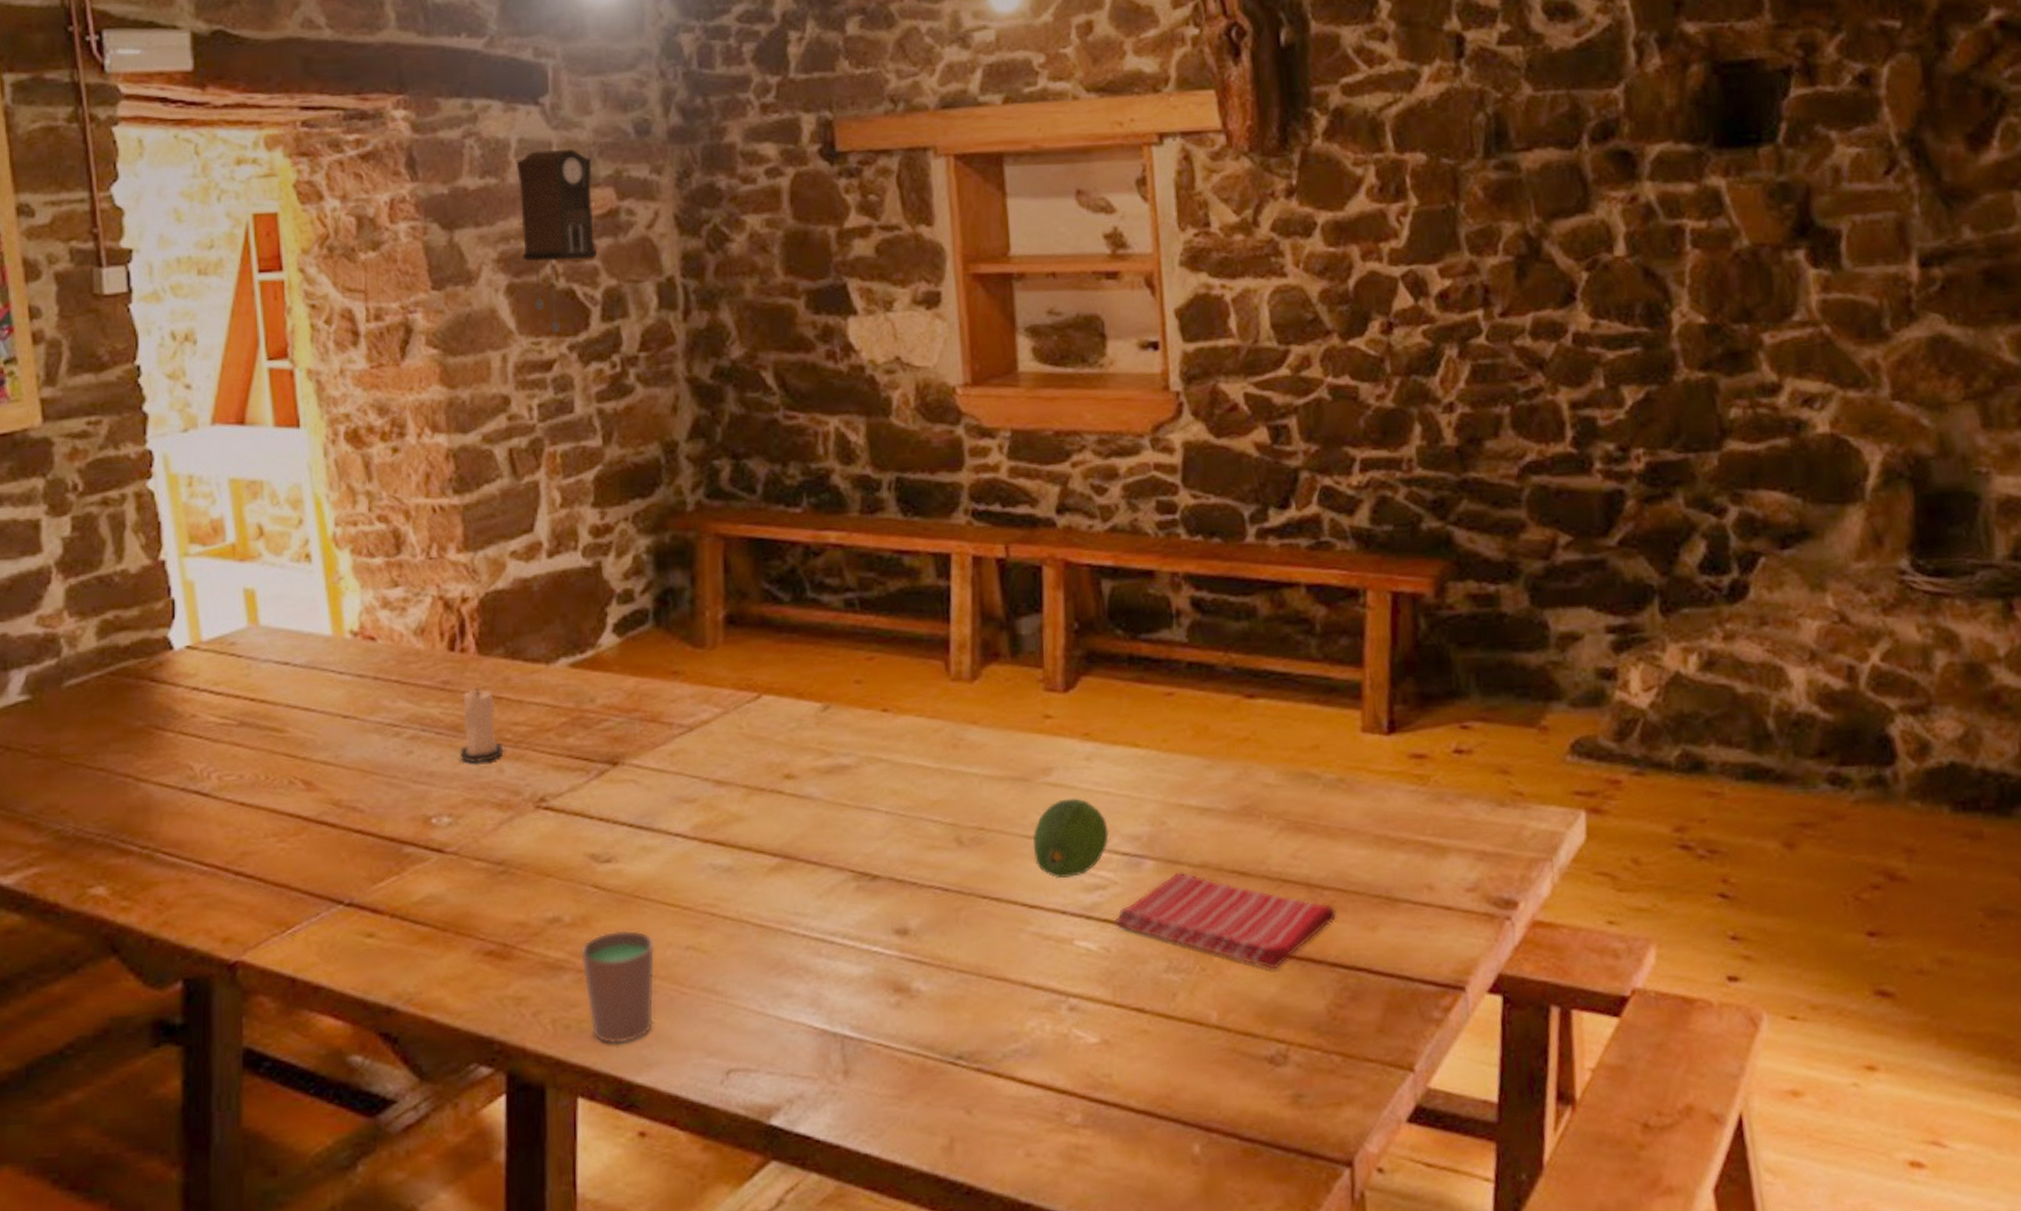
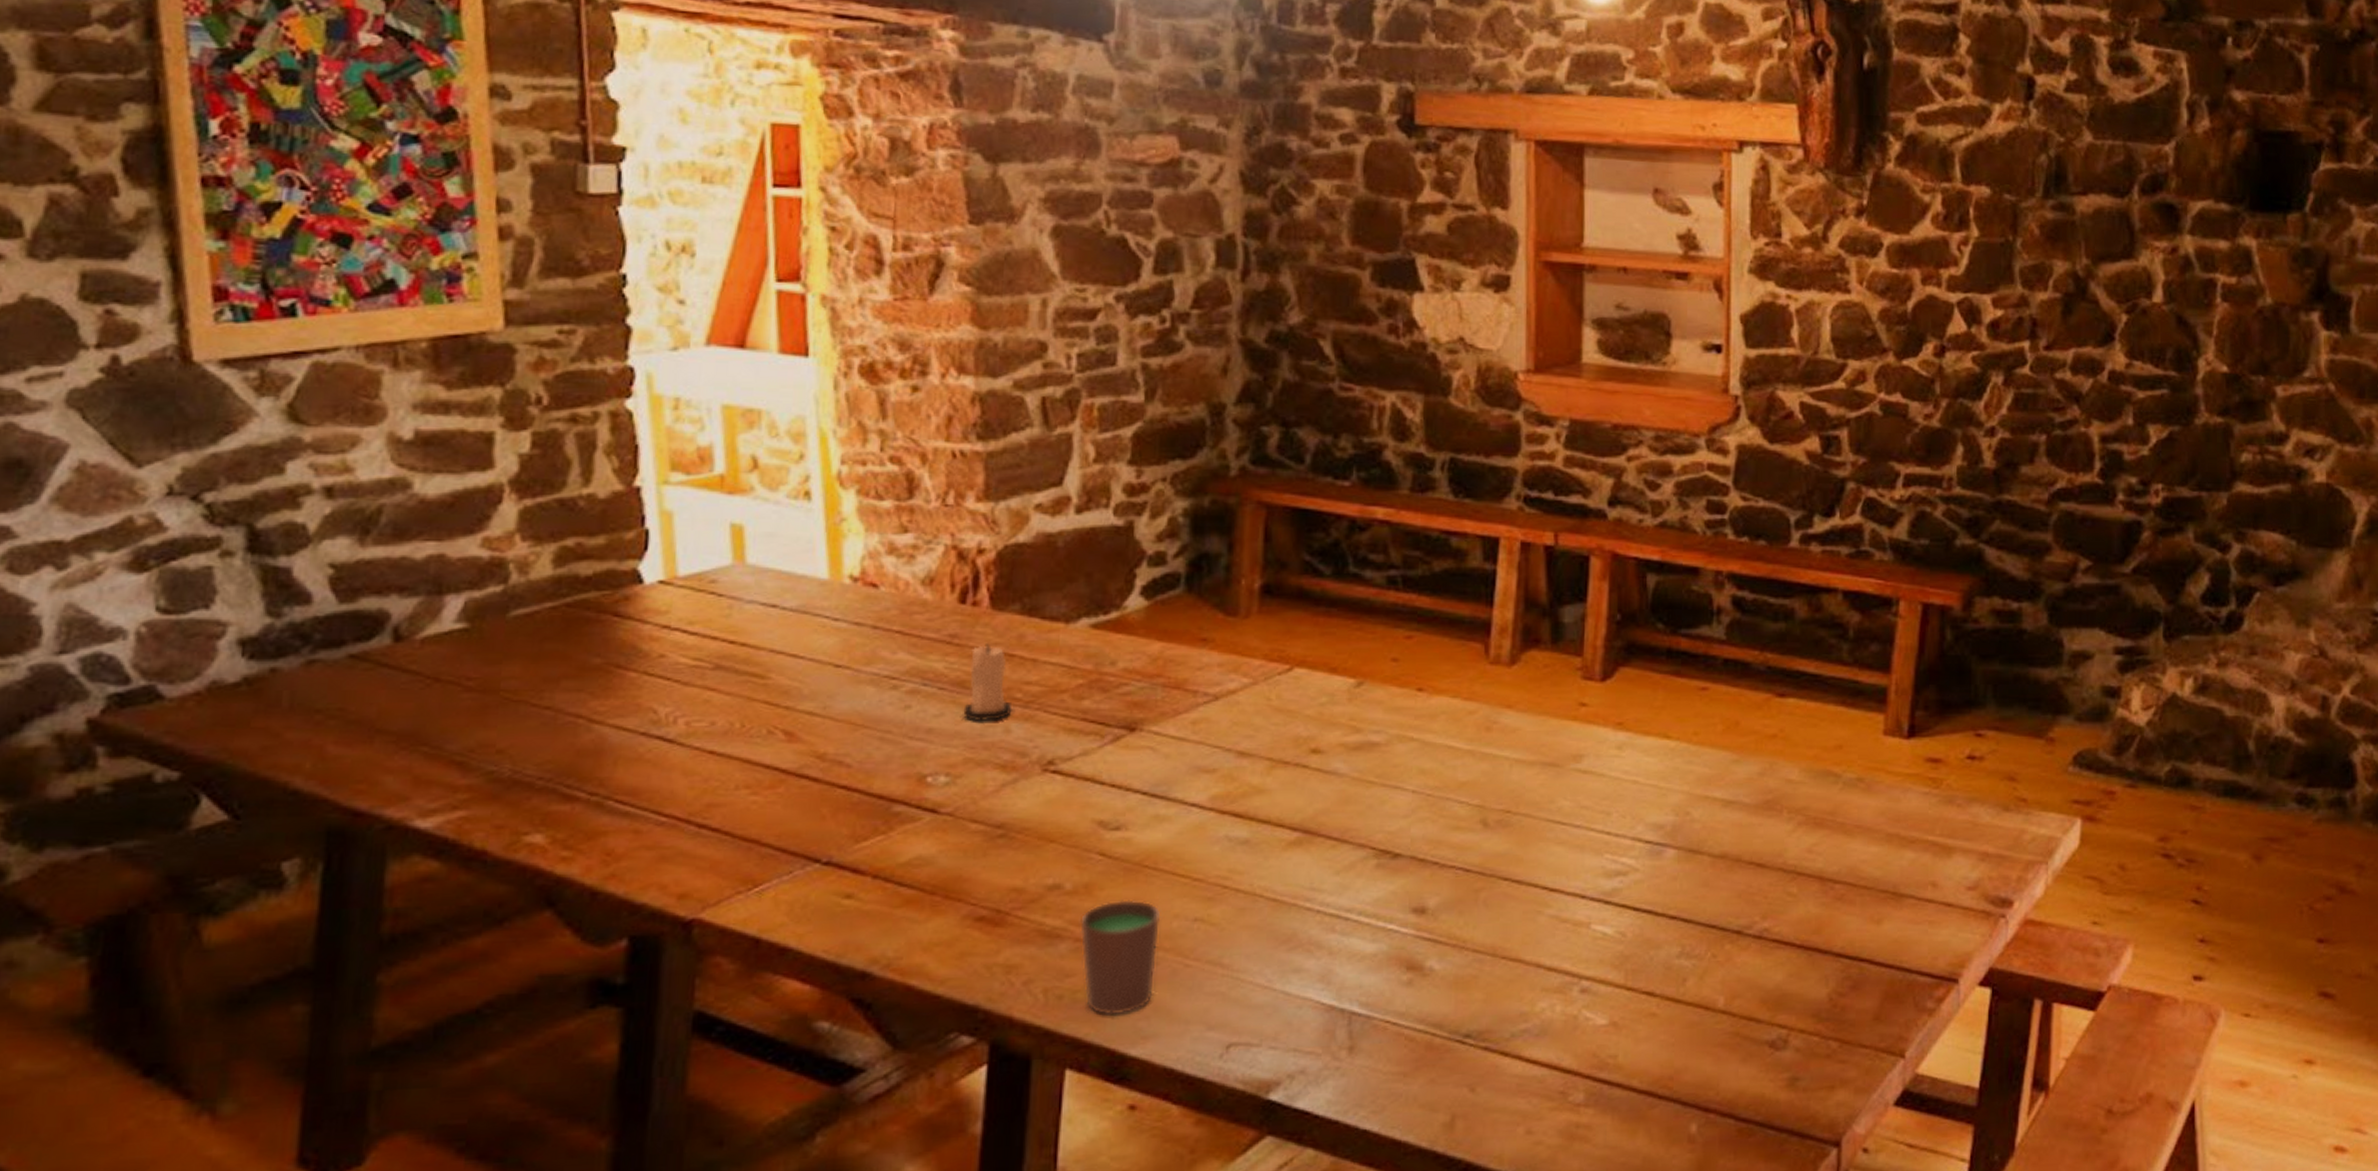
pendulum clock: present [515,149,596,332] -> none [1072,90,1156,281]
fruit: present [1032,798,1109,879] -> none [1558,785,1634,864]
dish towel: present [1114,871,1337,970] -> none [1632,861,1845,958]

